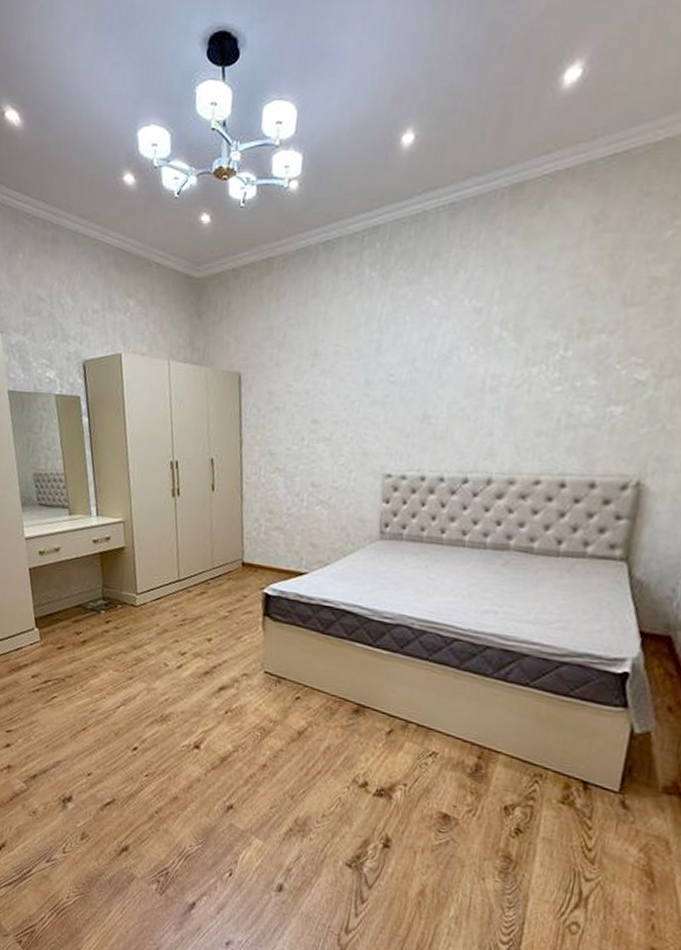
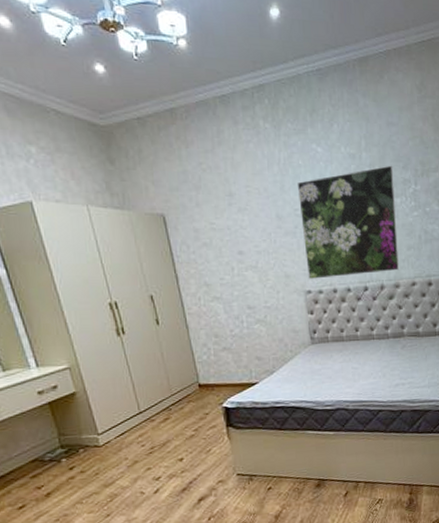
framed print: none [391,323,536,463] -> present [297,165,399,279]

